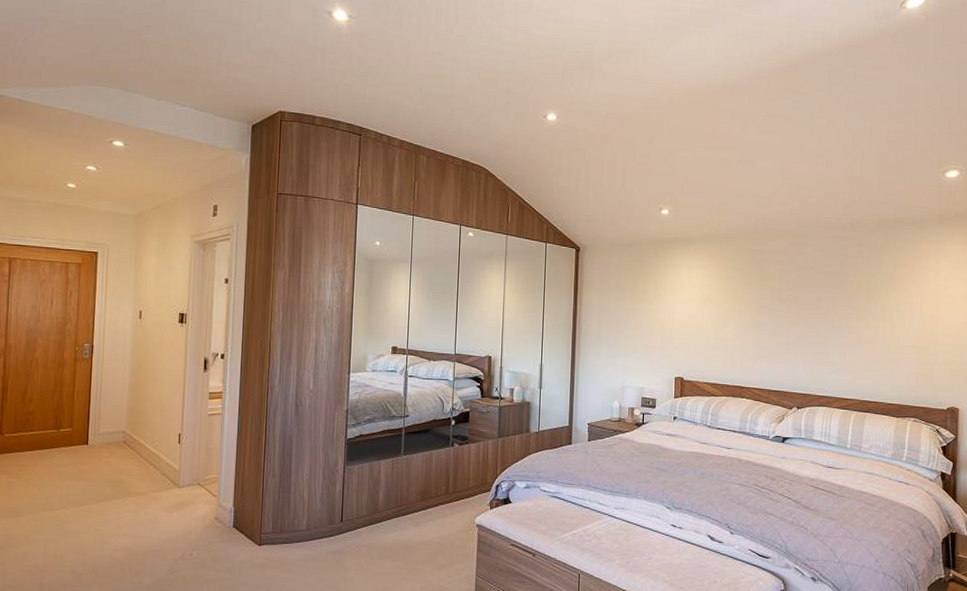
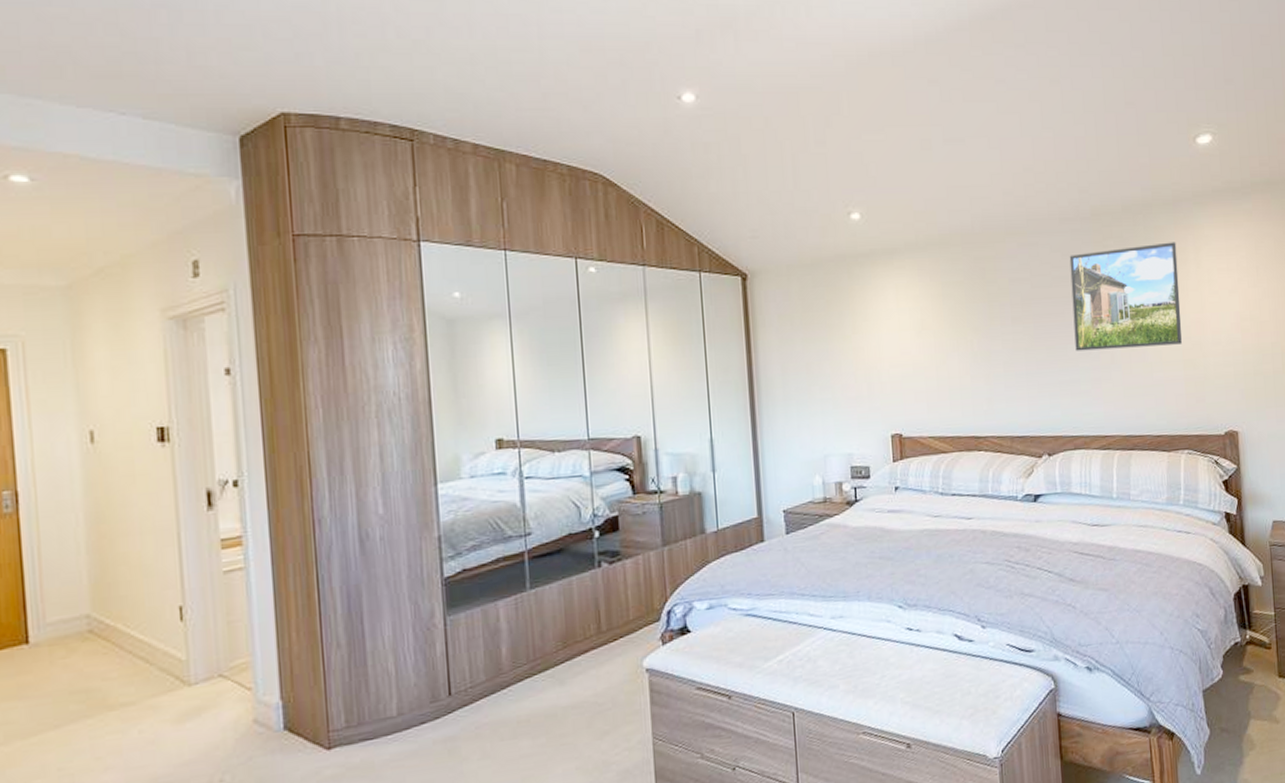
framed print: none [828,252,920,334] -> present [1069,242,1182,351]

